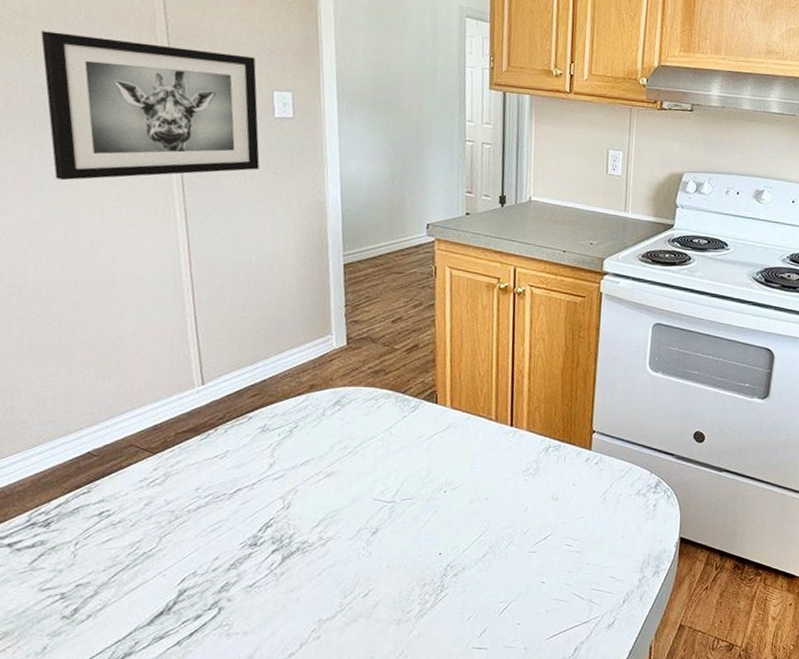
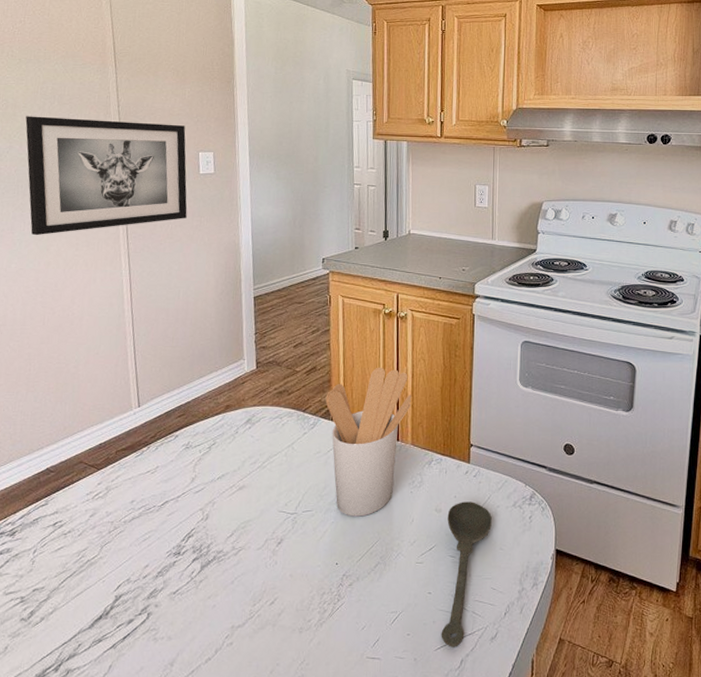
utensil holder: none [429,346,529,505] -> present [325,367,412,517]
spoon: none [554,490,613,636] -> present [441,501,492,647]

